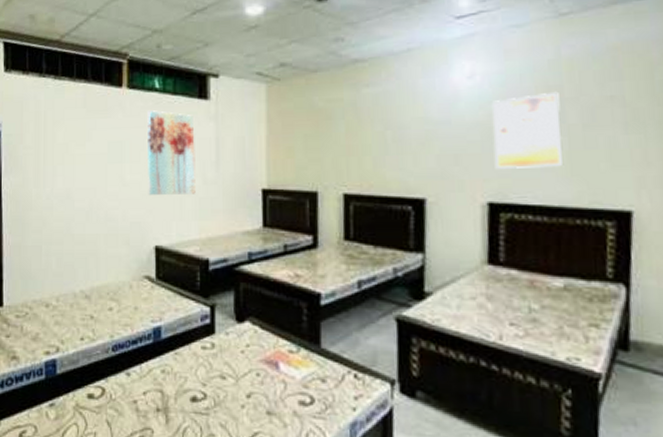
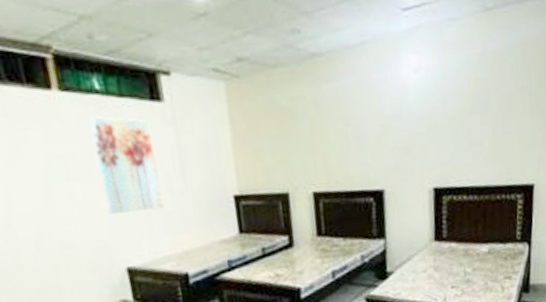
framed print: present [492,91,563,169] -> none [435,83,488,157]

